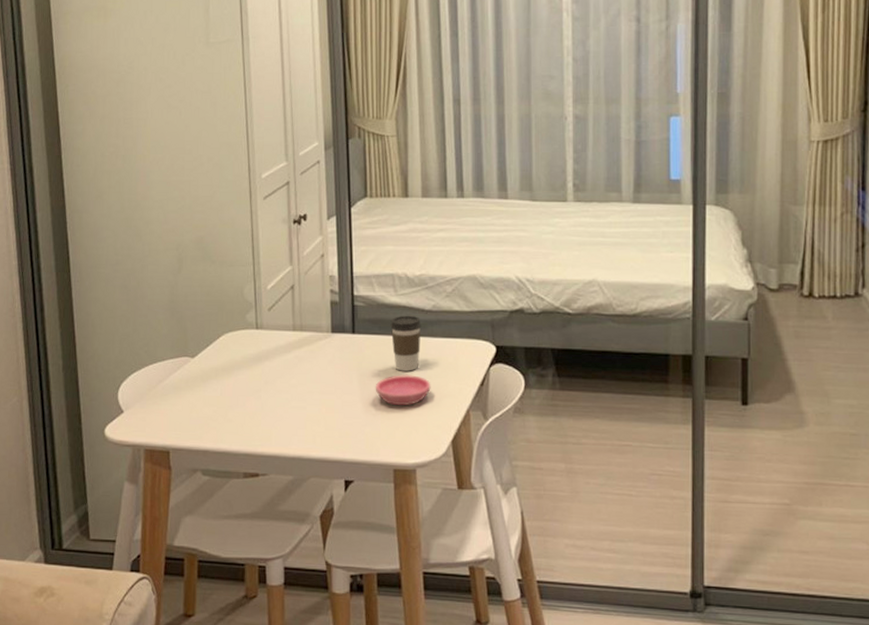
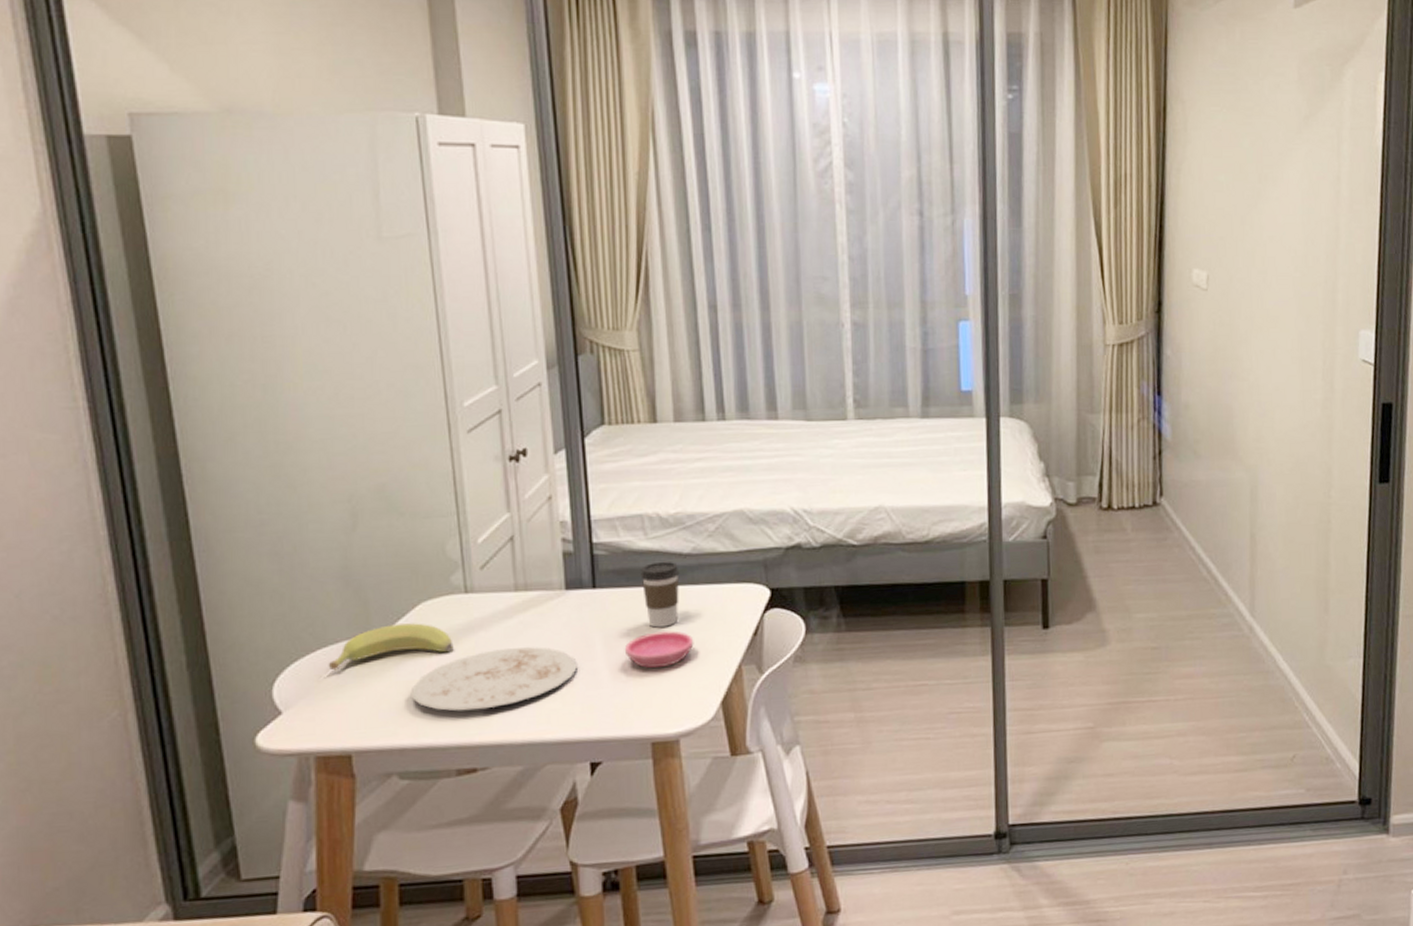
banana: none [156,350,246,382] -> present [328,623,454,671]
plate: none [213,377,338,426] -> present [410,647,577,712]

